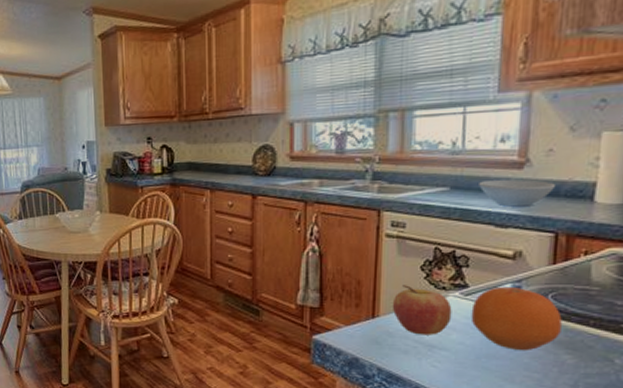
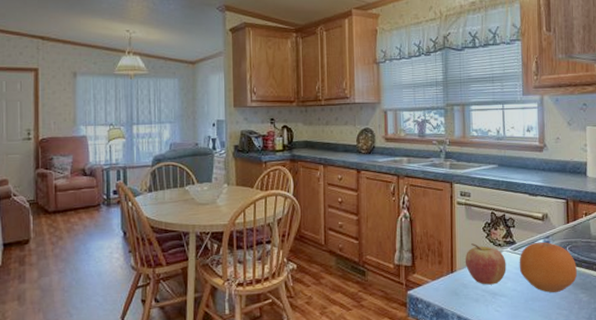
bowl: present [479,179,557,207] -> none [516,159,564,180]

